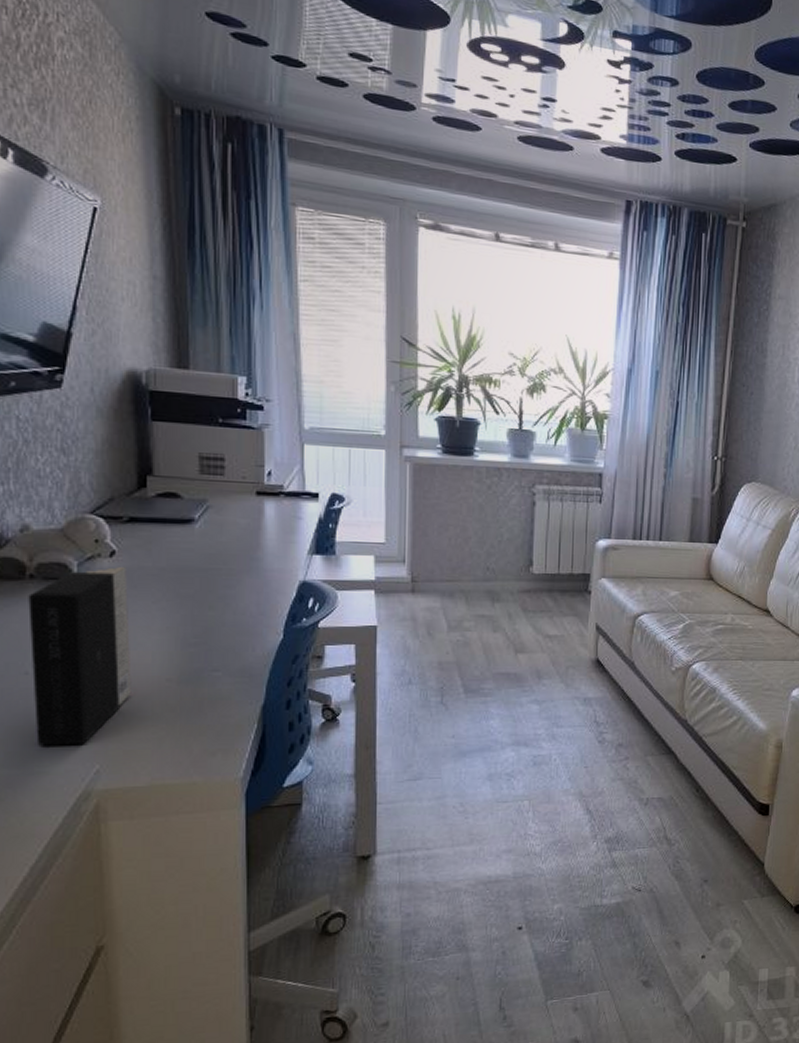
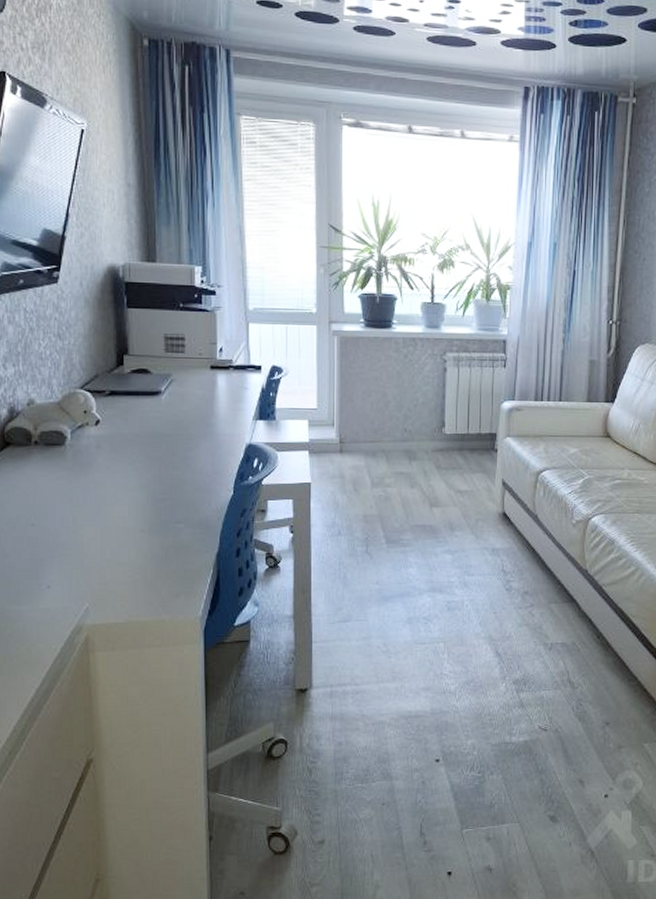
book: present [28,567,132,746] -> none [34,434,113,587]

